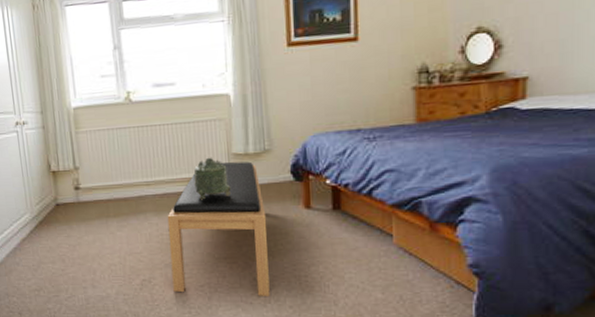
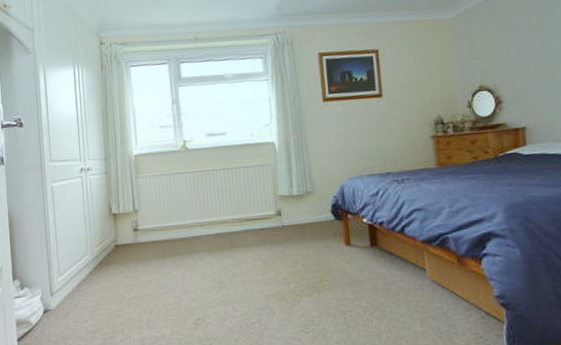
bench: present [167,161,270,296] -> none [220,203,318,332]
decorative box: present [193,157,231,200] -> none [244,199,279,239]

